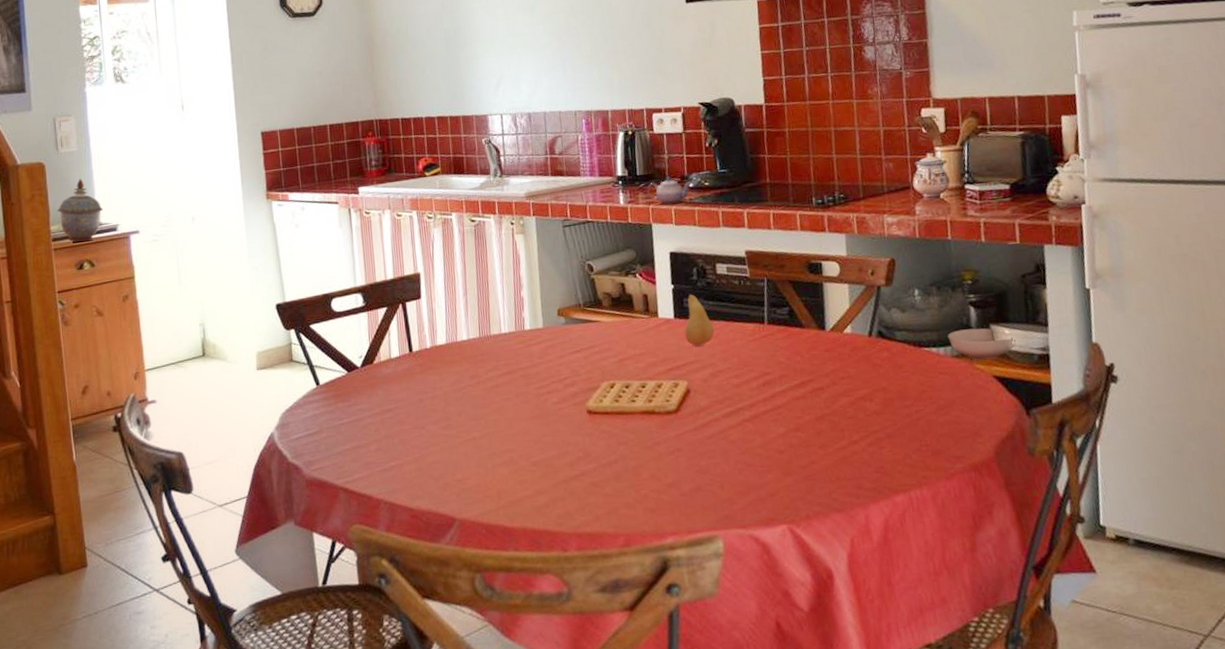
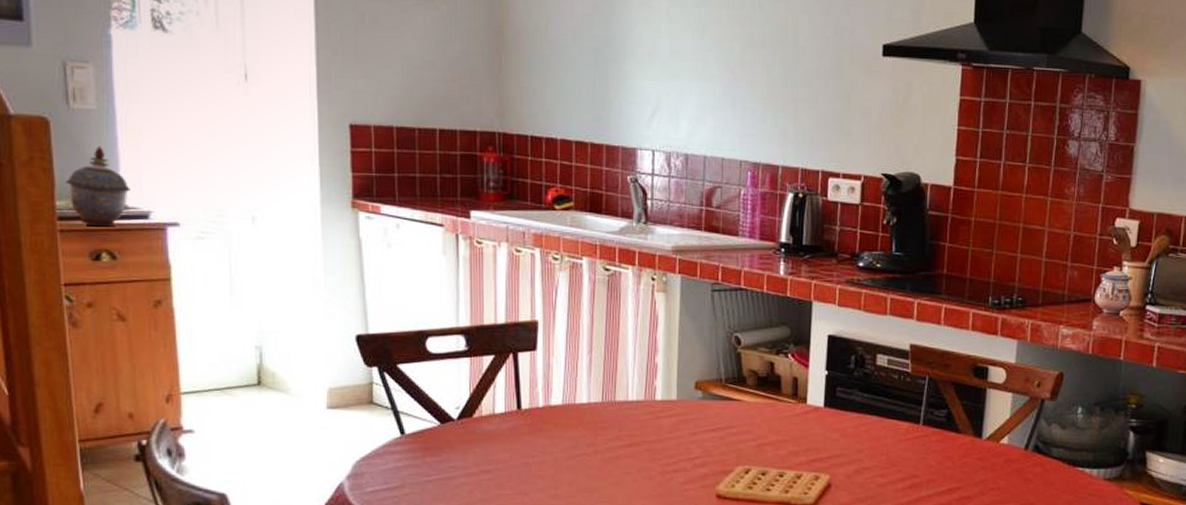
teapot: present [647,176,692,206] -> none [812,251,862,285]
fruit: present [684,293,715,346] -> none [833,382,866,438]
bowl: present [947,328,1016,361] -> none [1103,453,1168,486]

